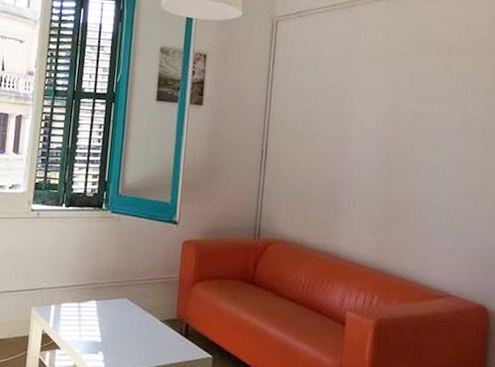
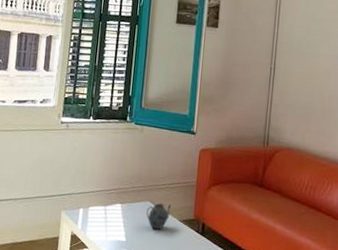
teapot: none [123,300,152,330] -> present [146,203,172,230]

